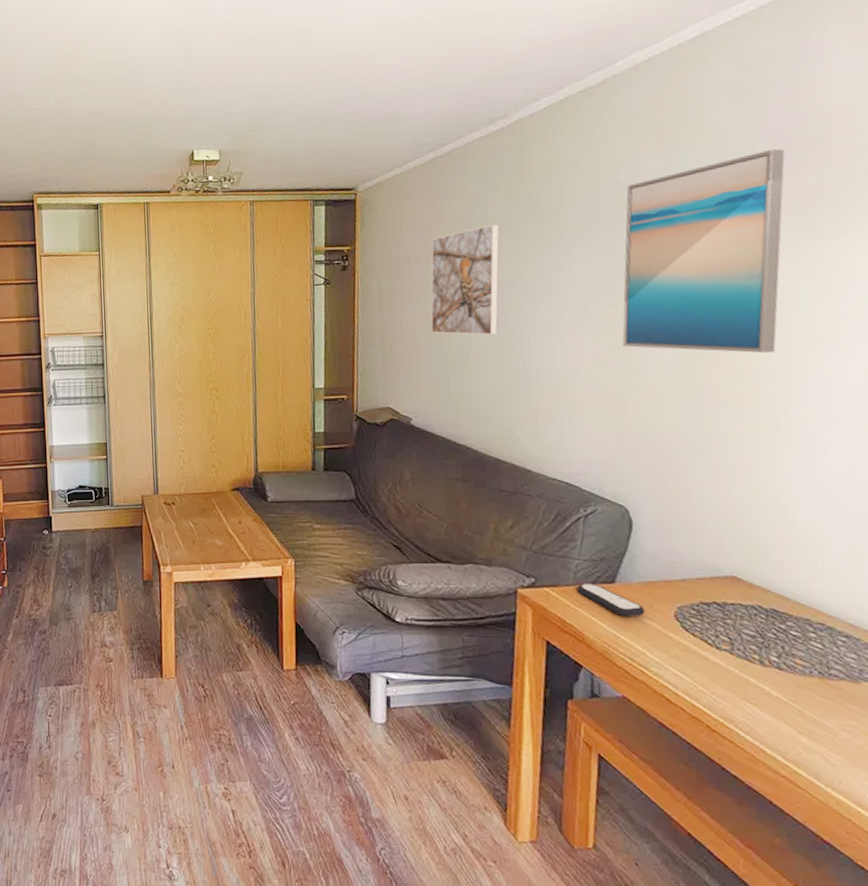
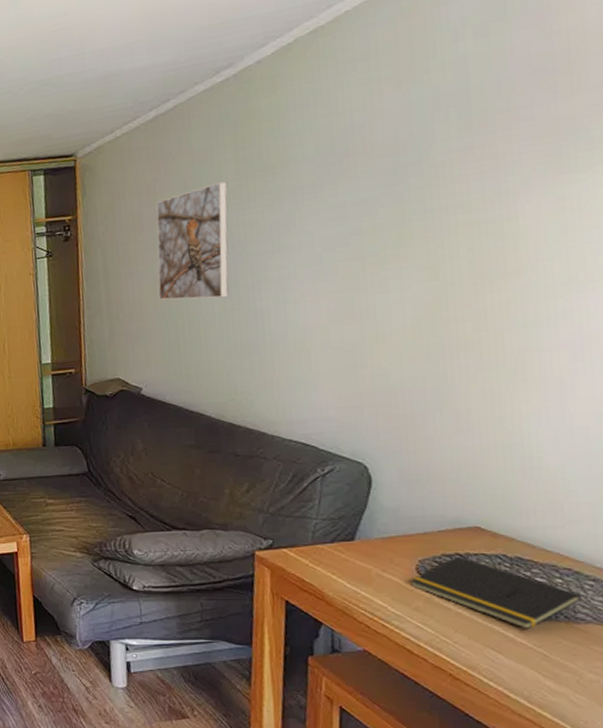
remote control: present [577,583,645,617] -> none [315,542,386,573]
wall art: present [622,148,785,354] -> none [358,78,533,301]
notepad: none [668,604,836,684] -> present [409,556,583,630]

